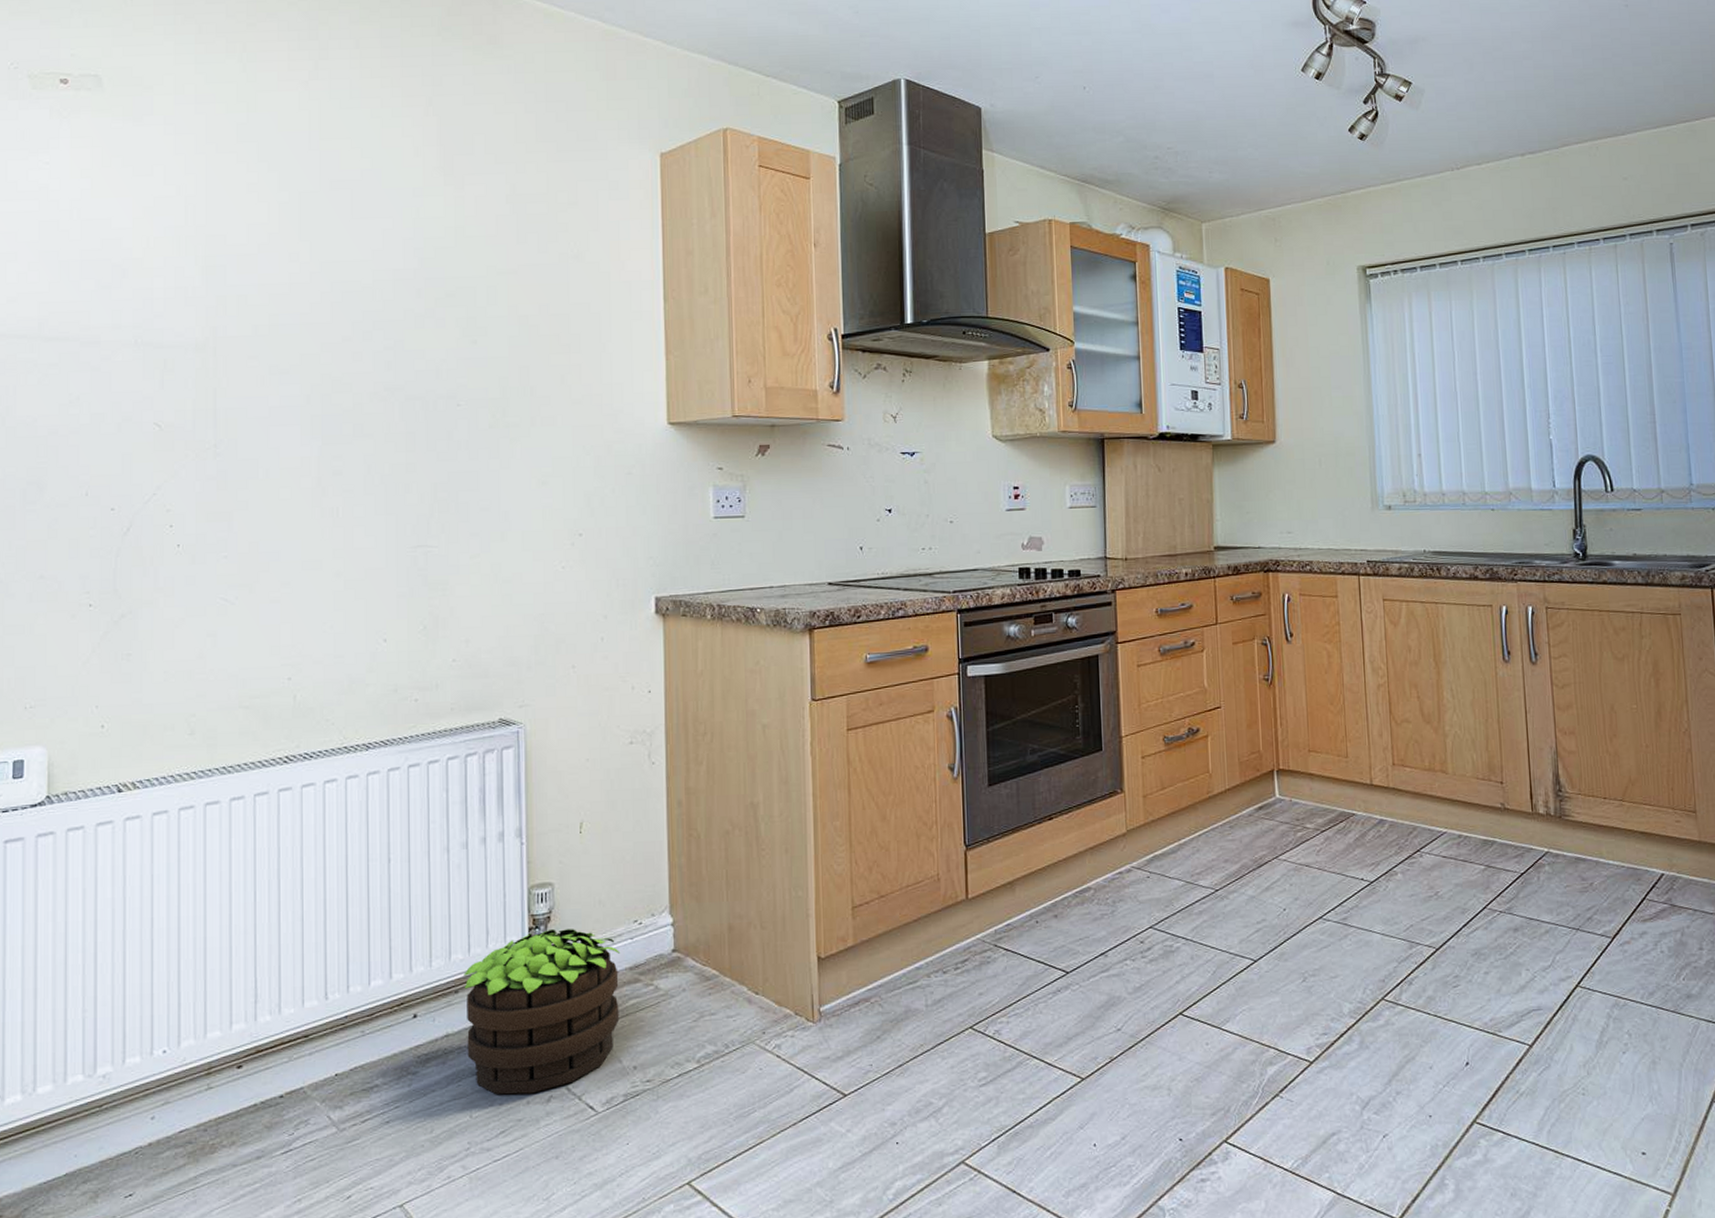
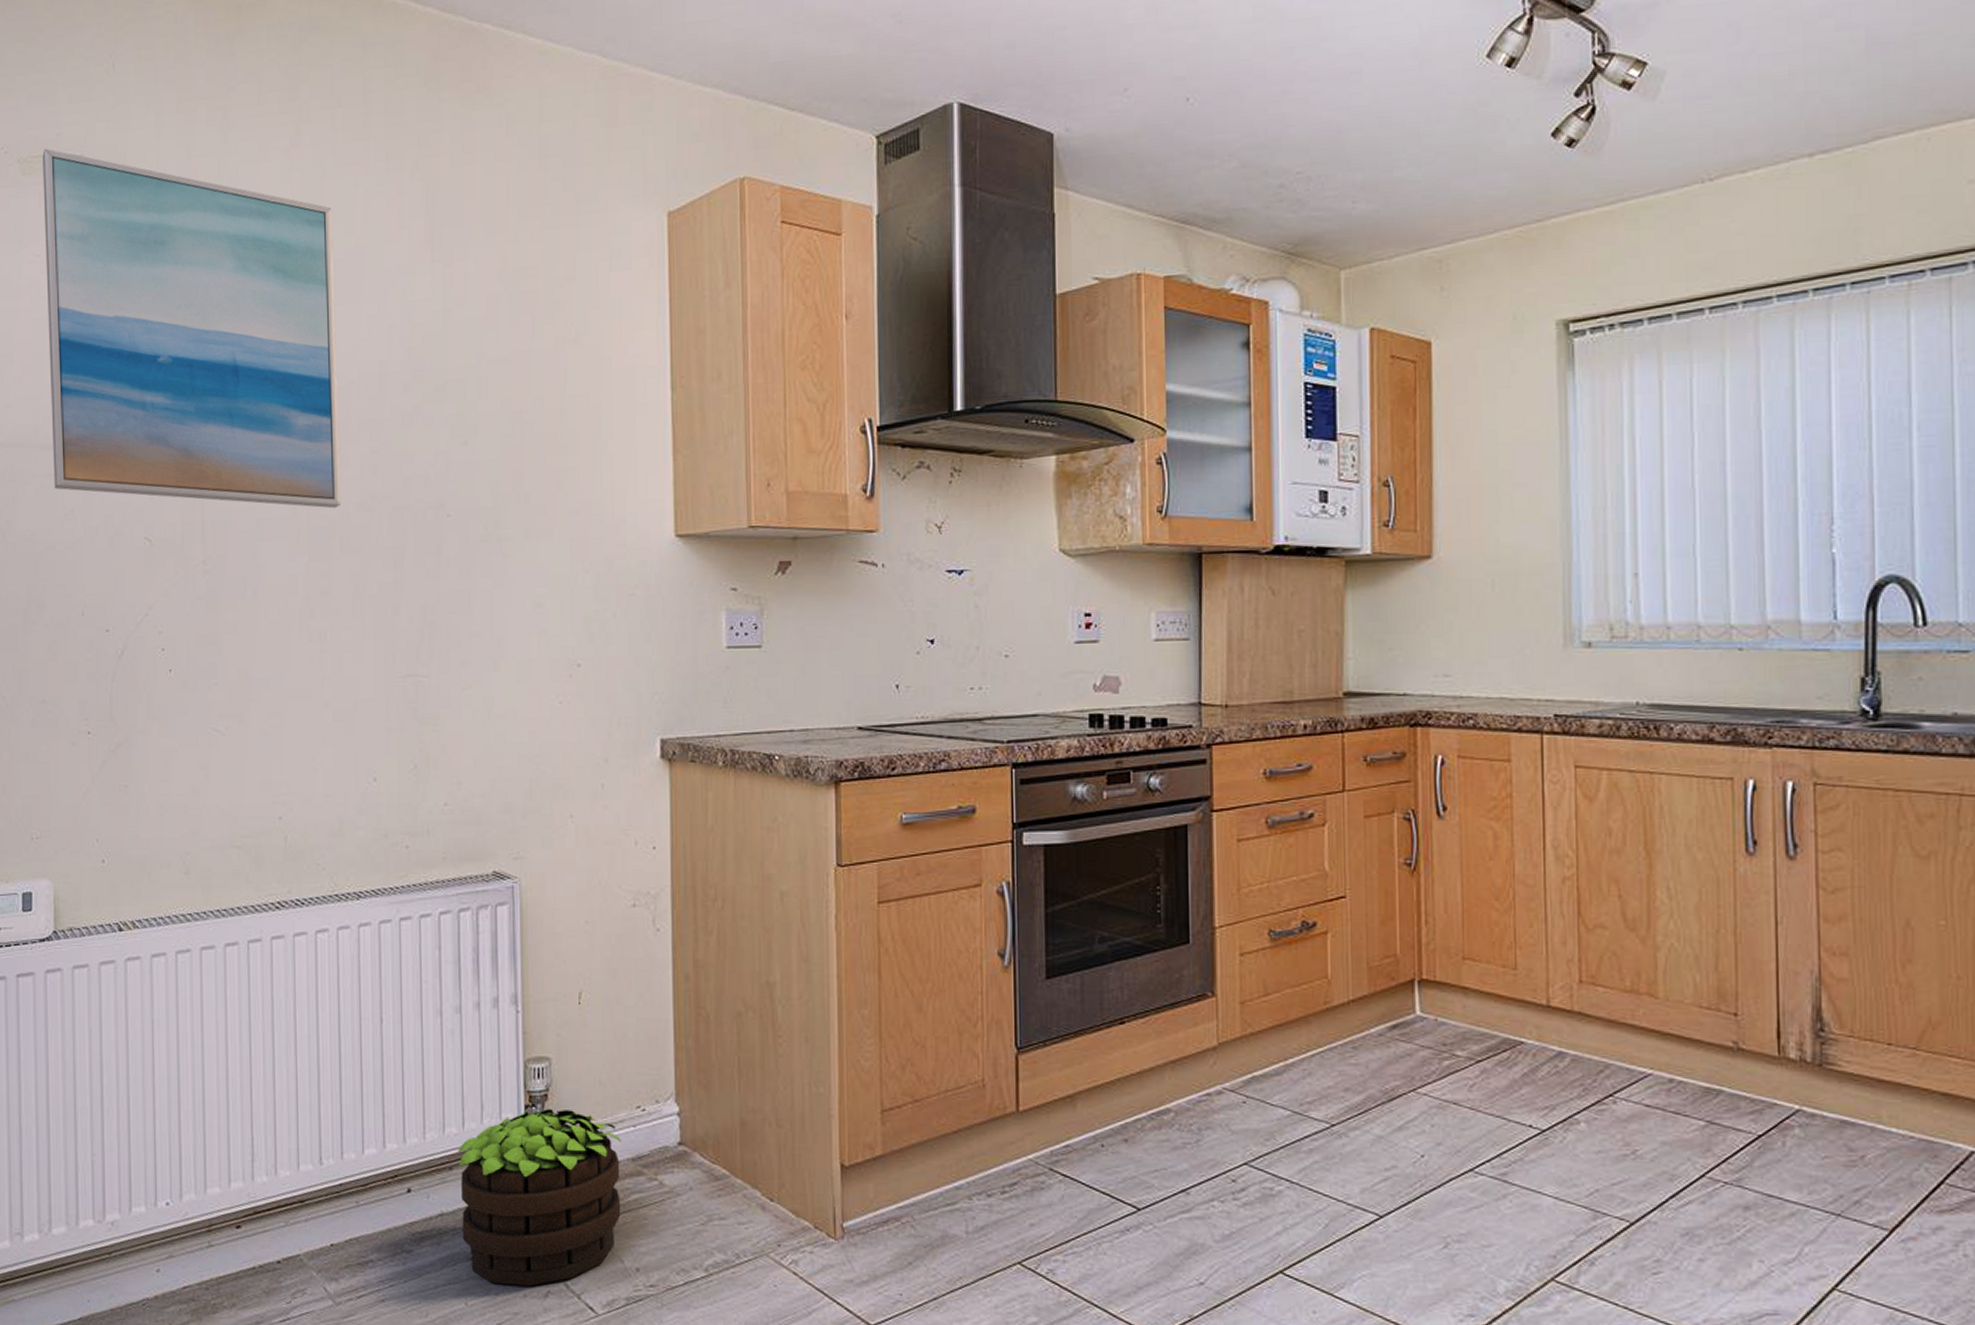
wall art: none [55,66,354,398] -> present [42,148,340,509]

